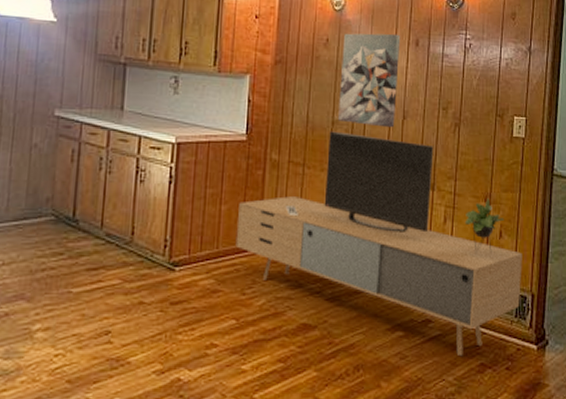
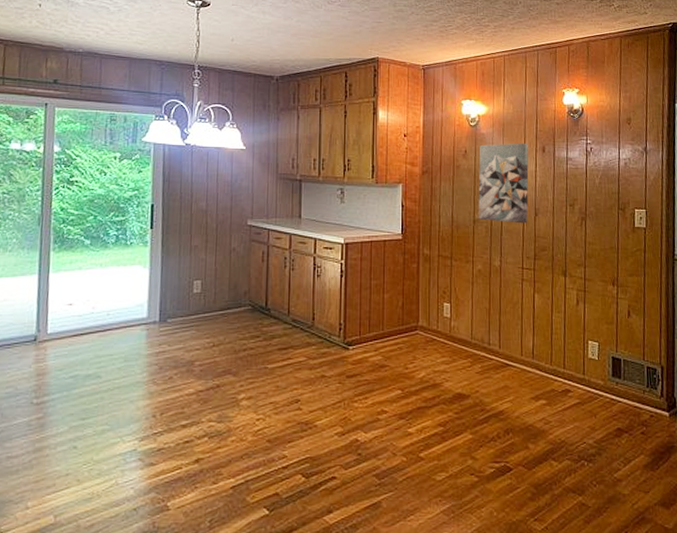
media console: present [235,131,522,357] -> none [397,228,651,422]

